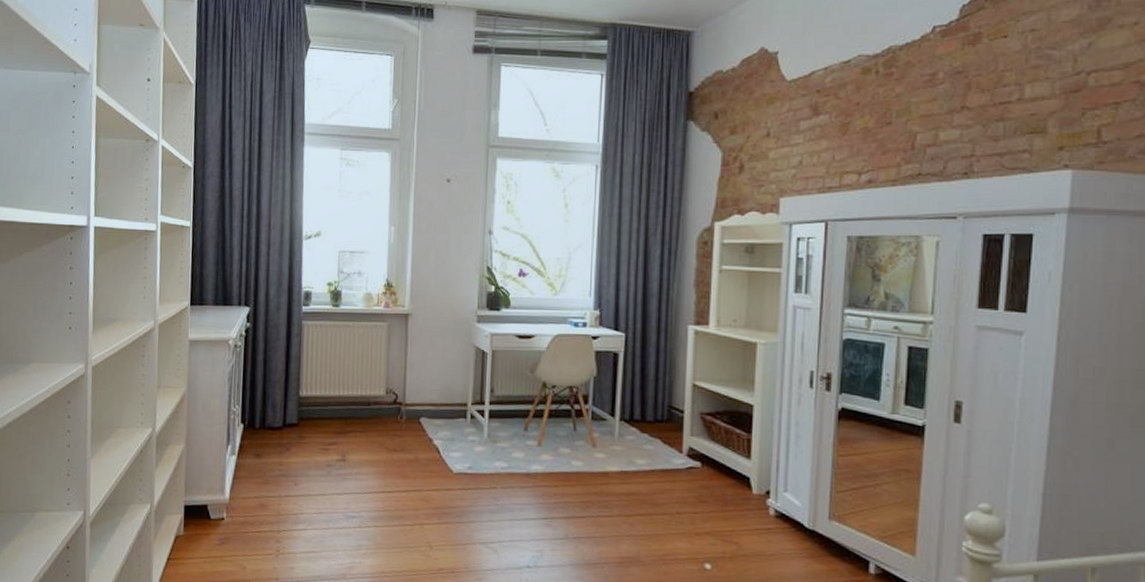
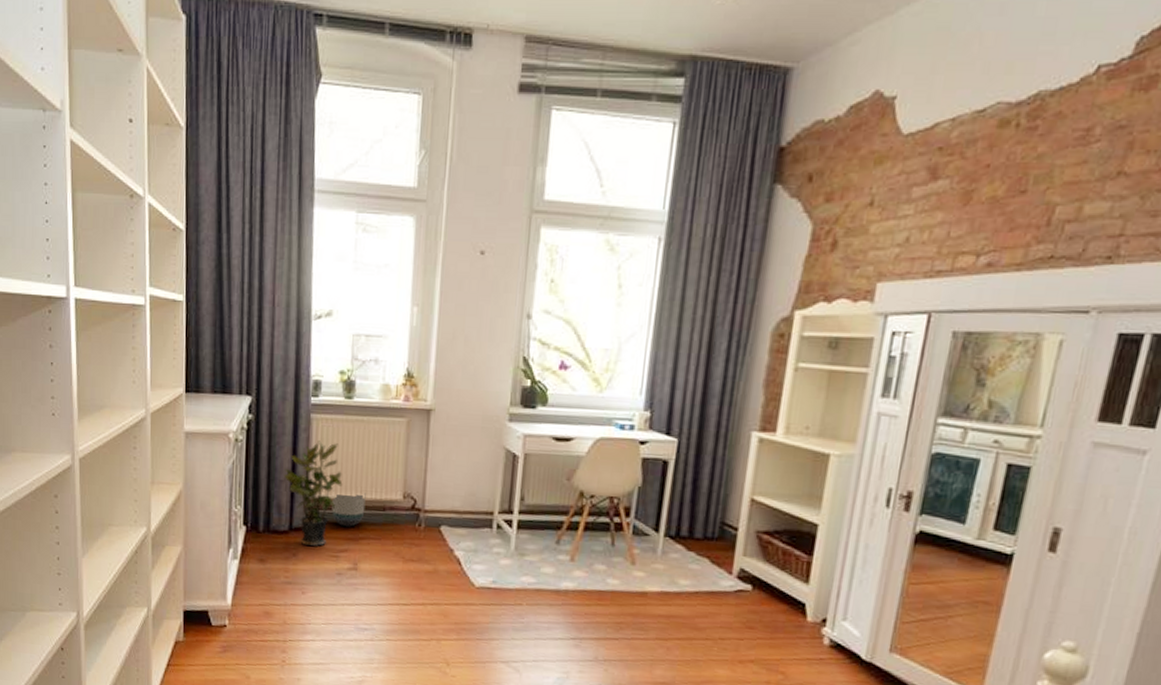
potted plant: none [279,344,331,441] -> present [284,440,343,547]
planter: none [321,388,352,422] -> present [332,490,366,527]

